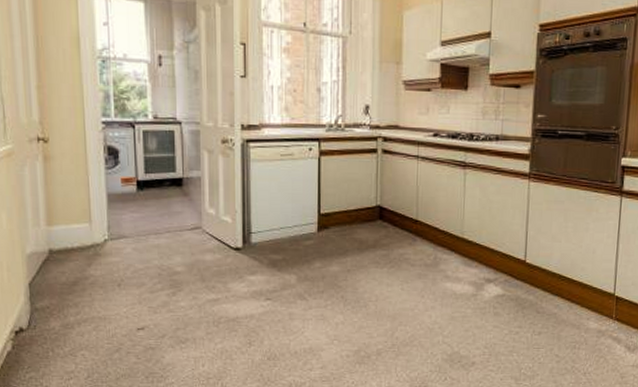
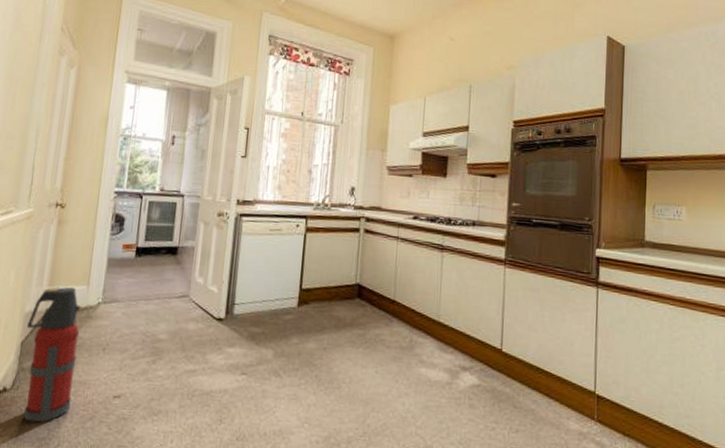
fire extinguisher: none [32,225,94,358] -> present [24,286,82,423]

